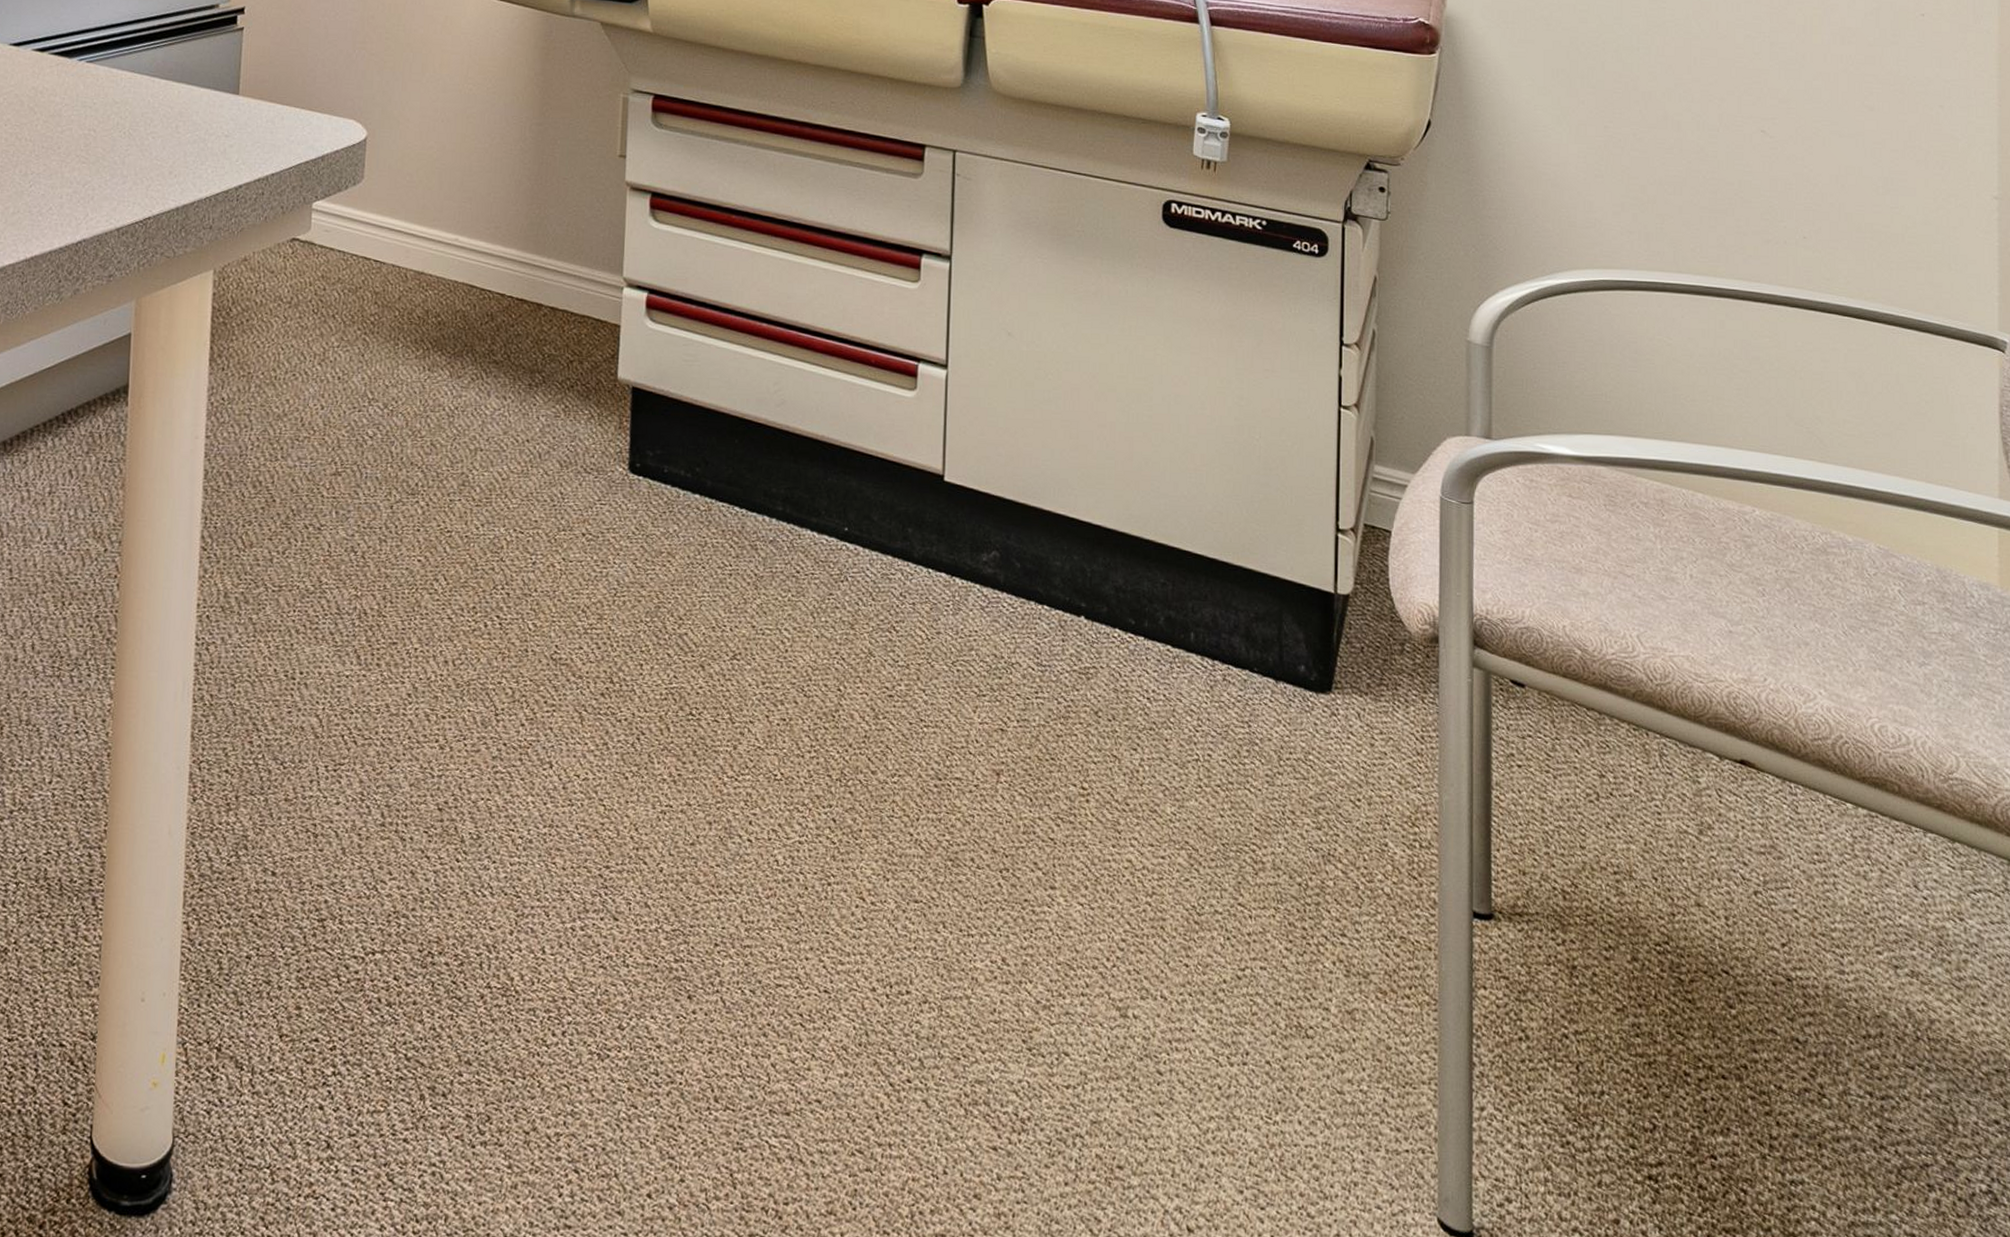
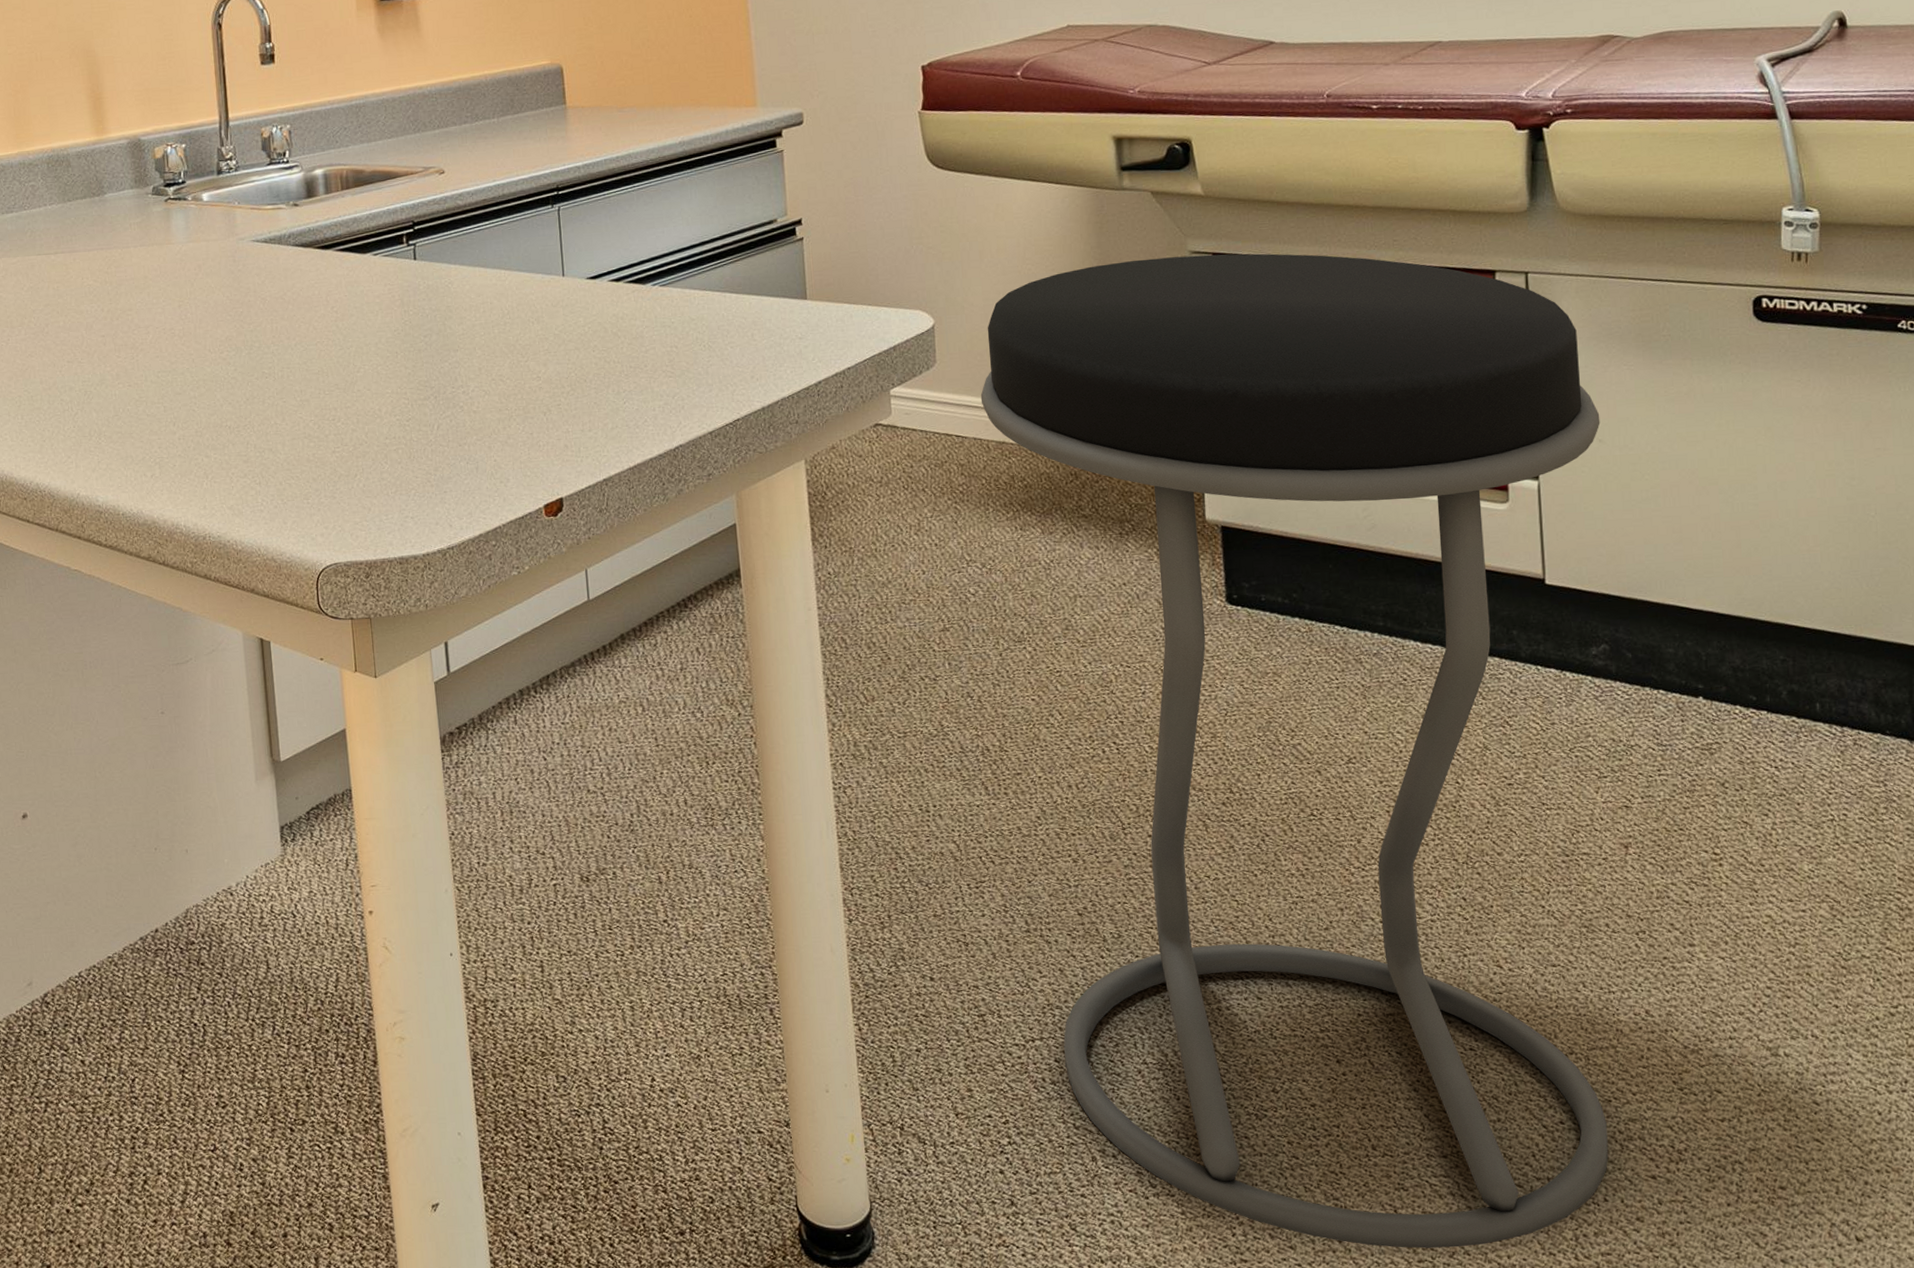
stool: none [404,92,1011,1221] -> present [980,253,1609,1249]

